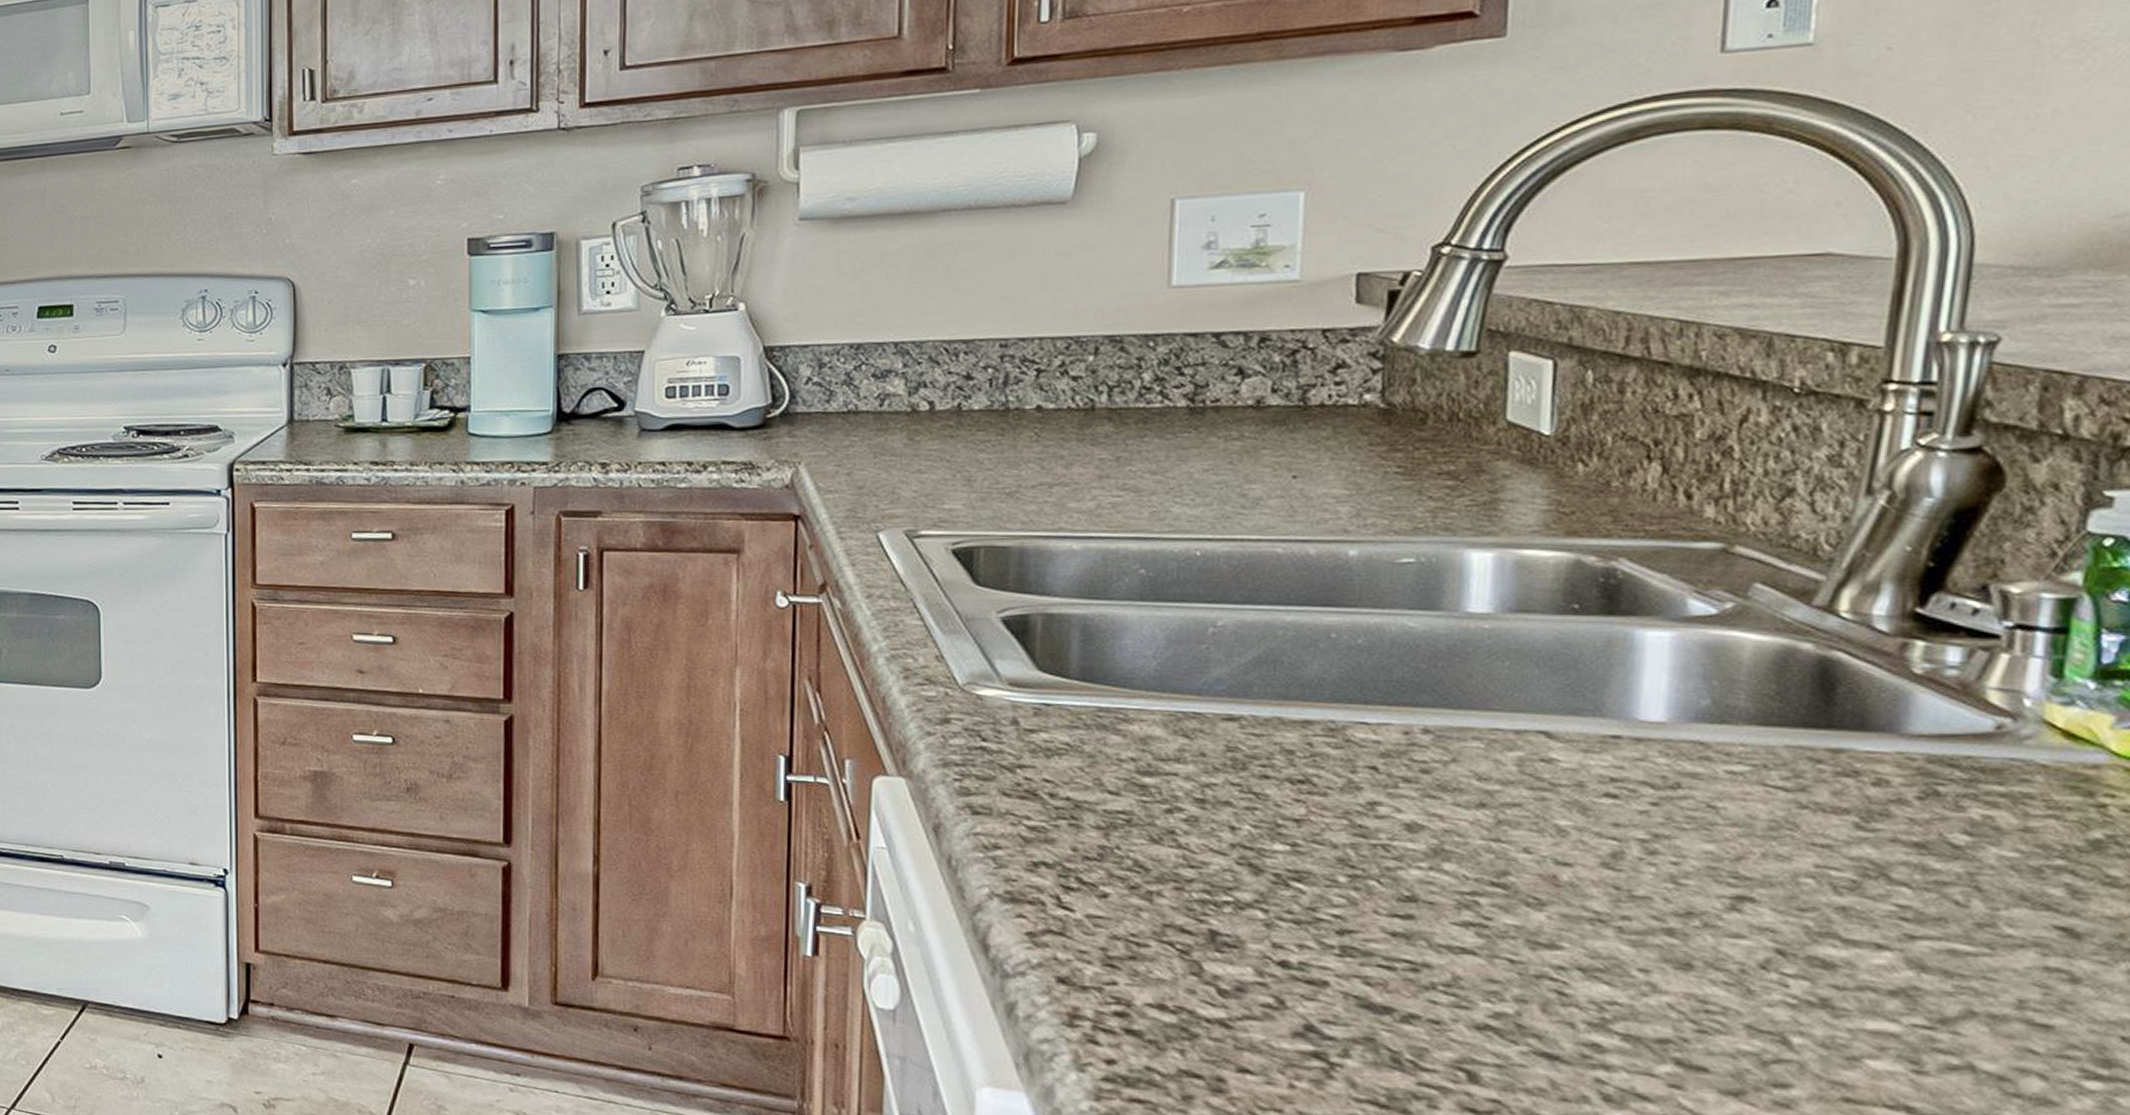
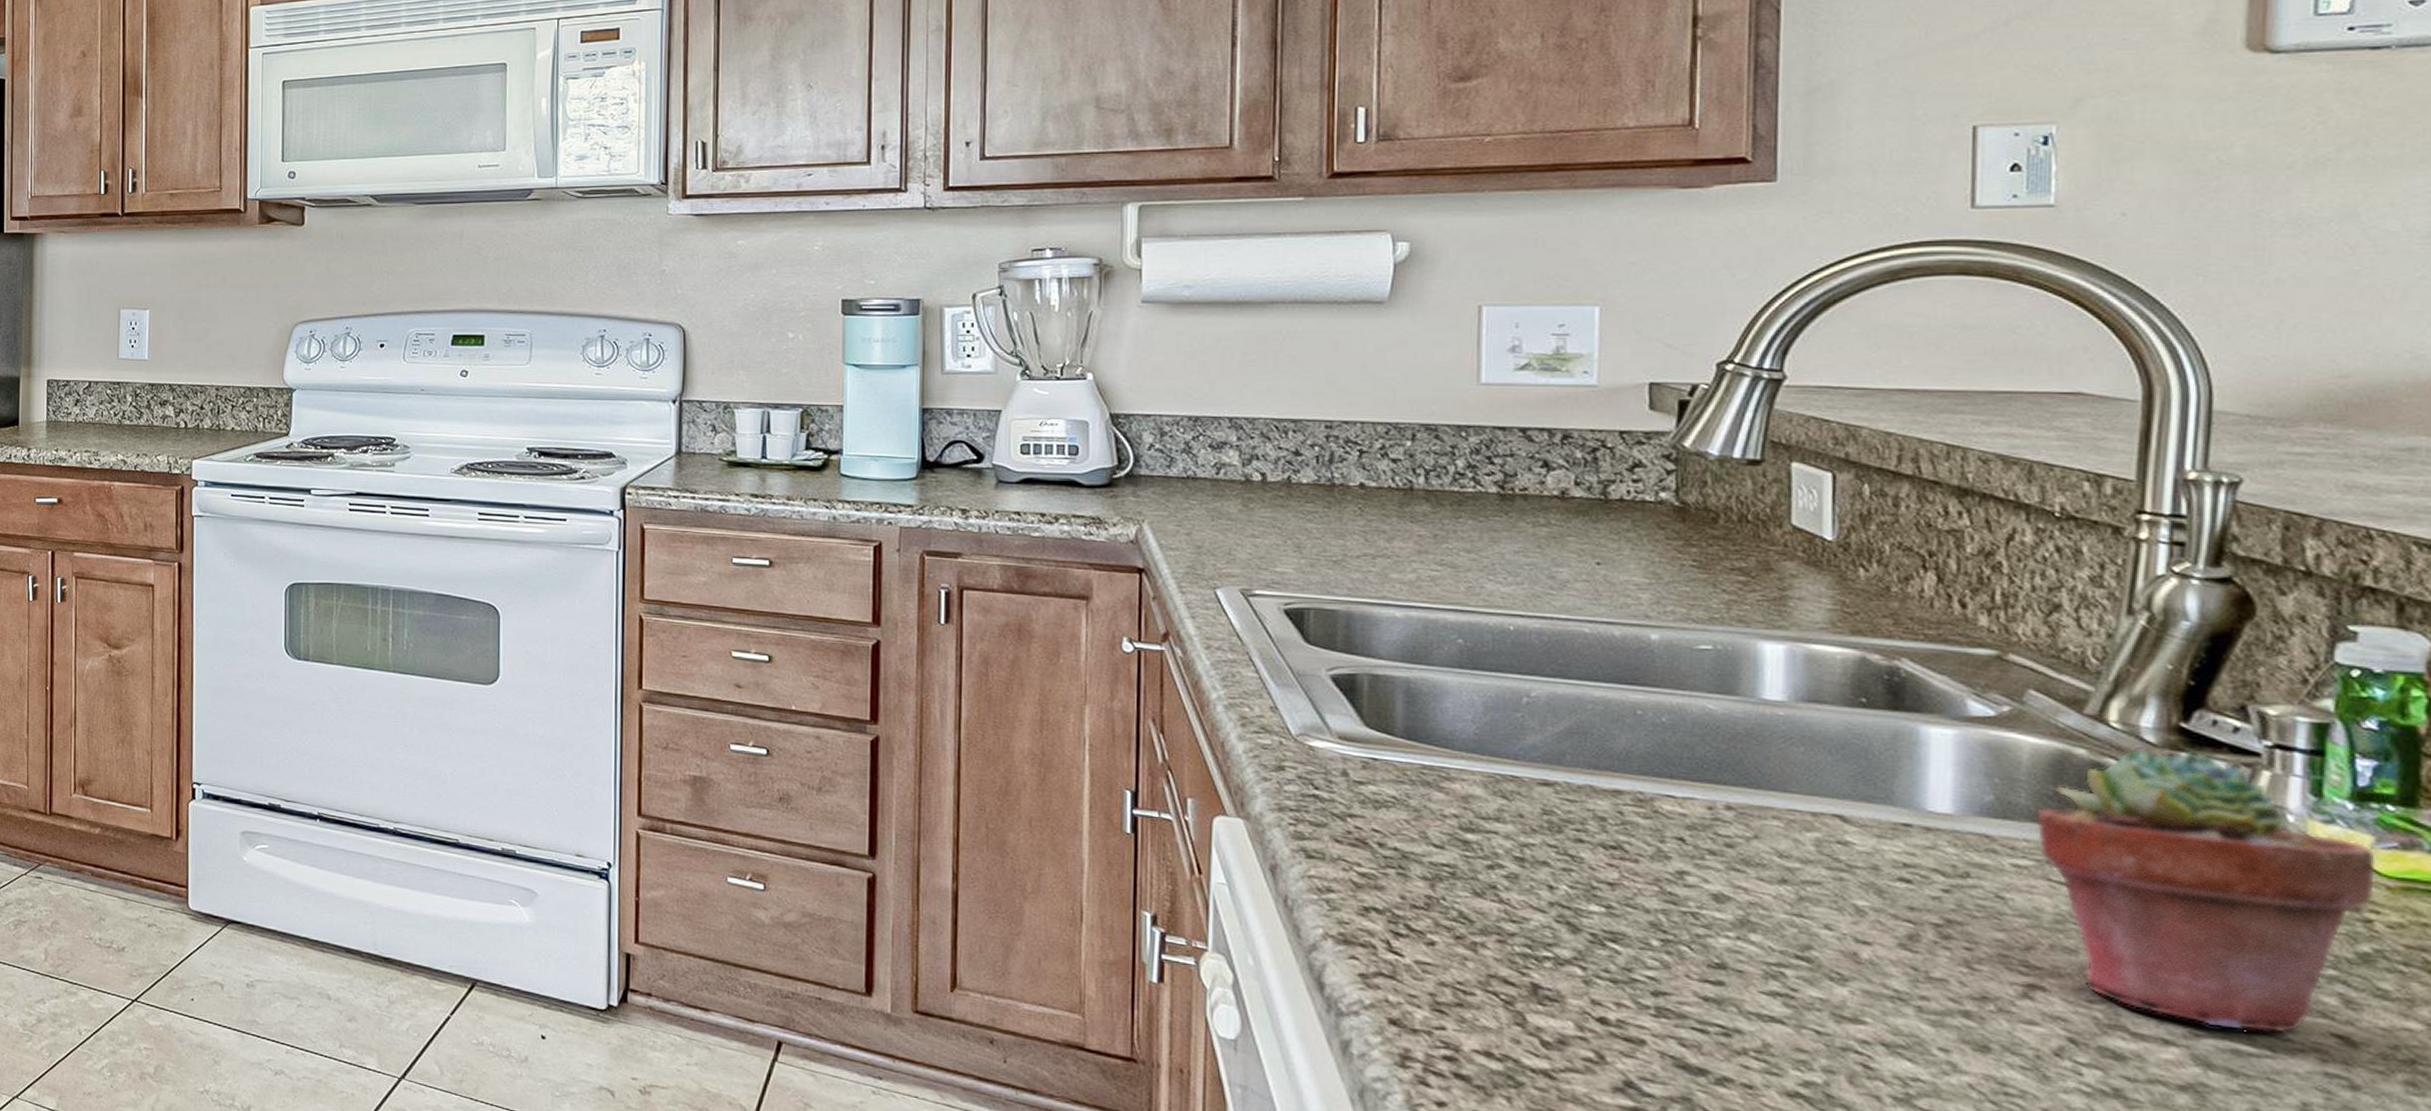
potted succulent: none [1754,637,2117,930] -> present [2035,748,2378,1033]

